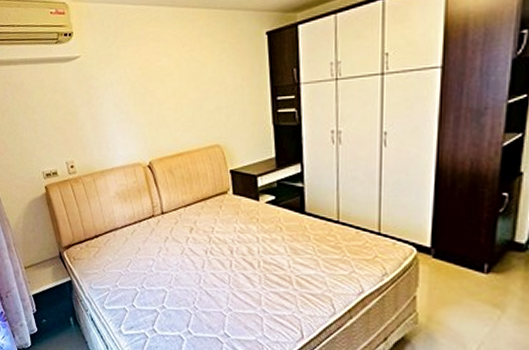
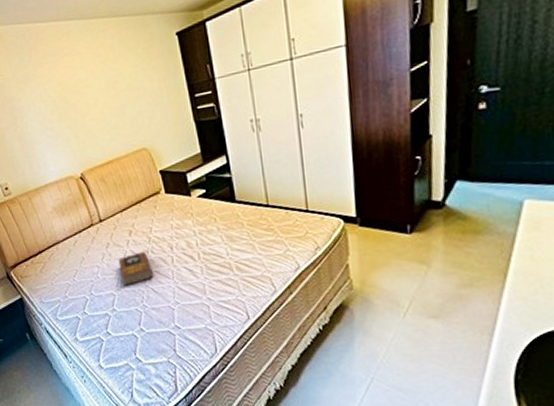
book: none [174,250,210,284] -> present [118,250,154,286]

